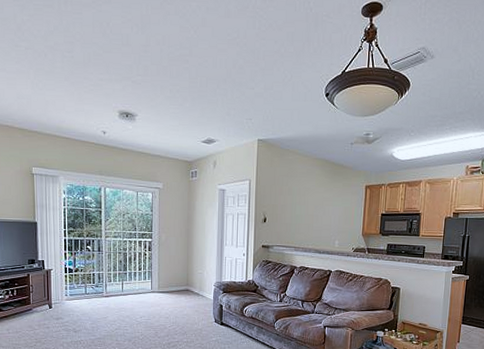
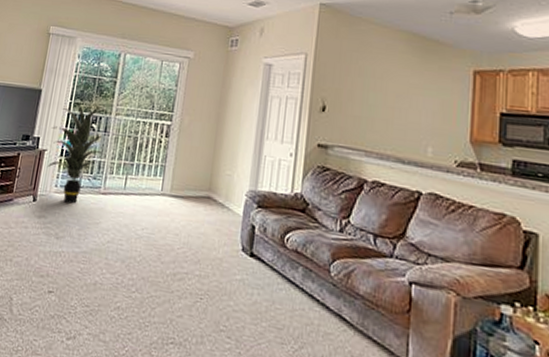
indoor plant: none [53,229,103,307] -> present [48,101,107,204]

